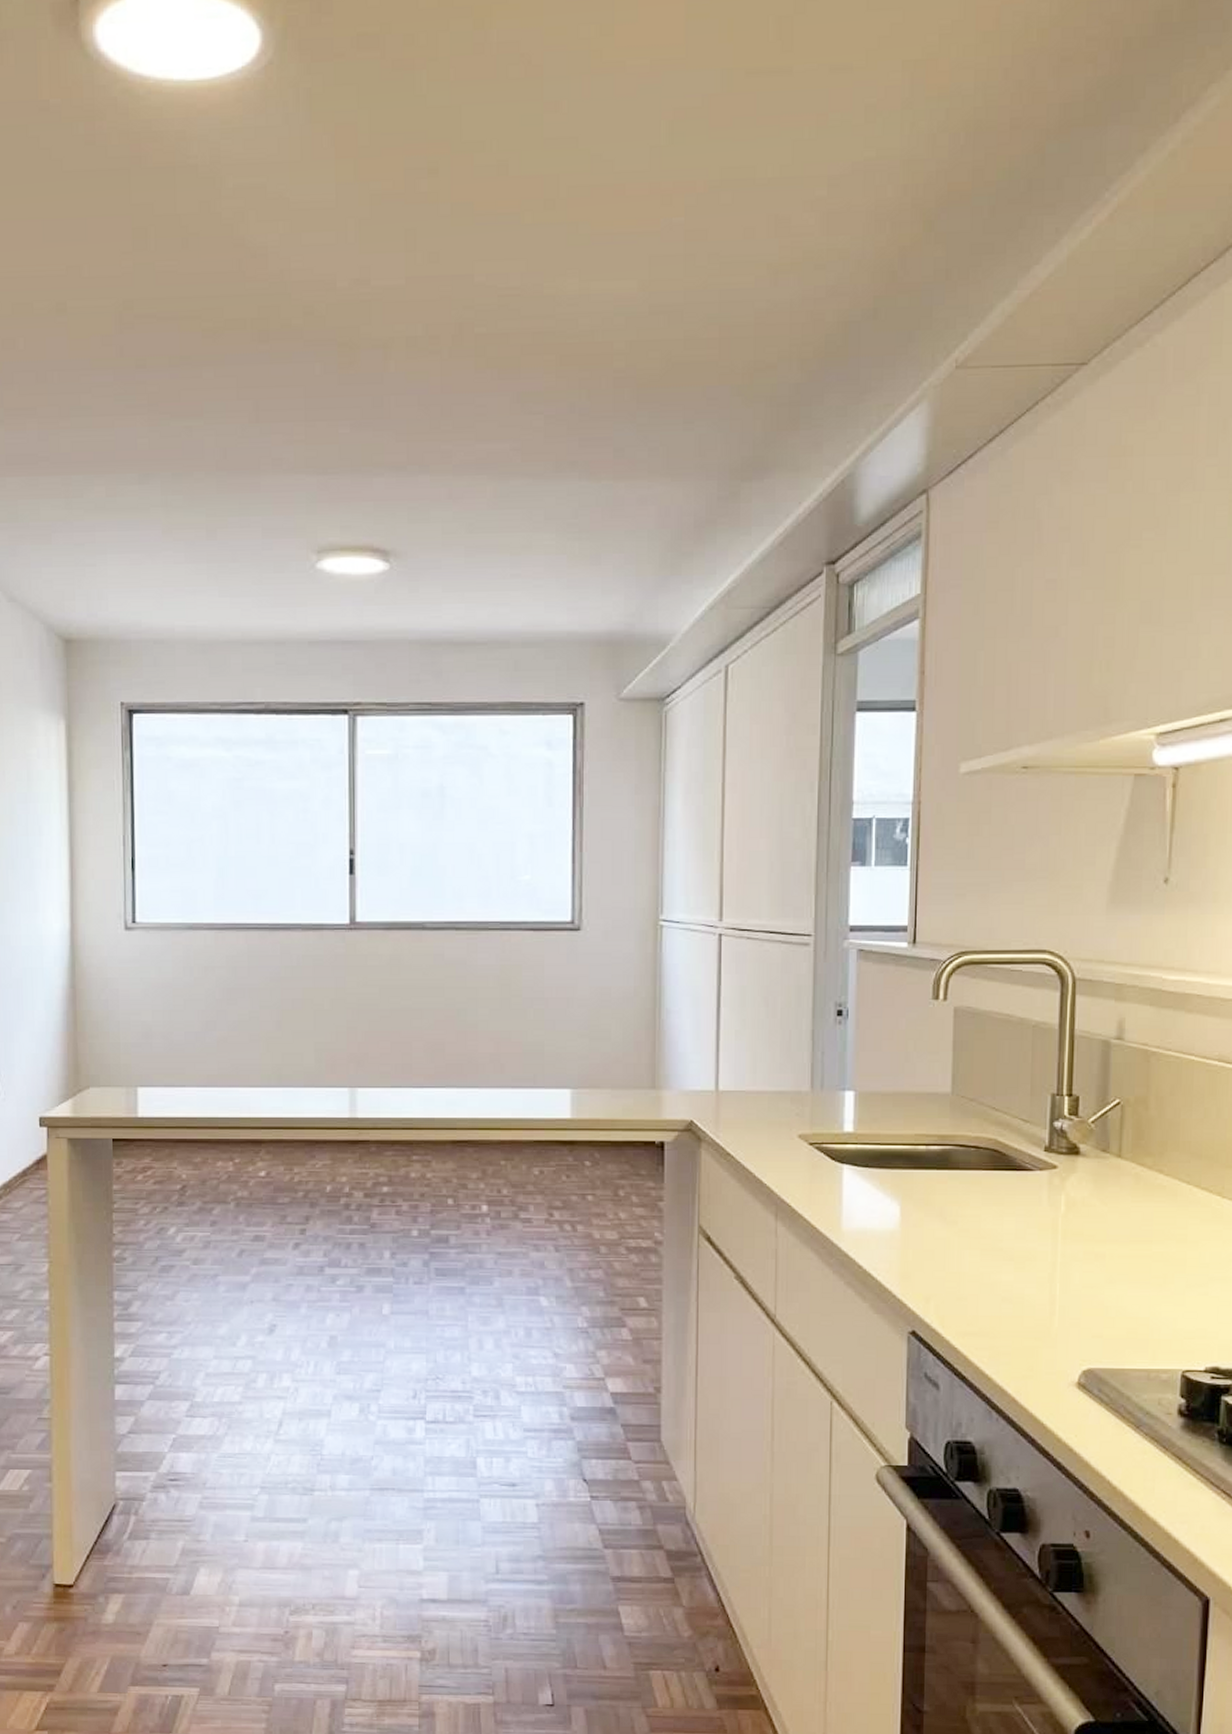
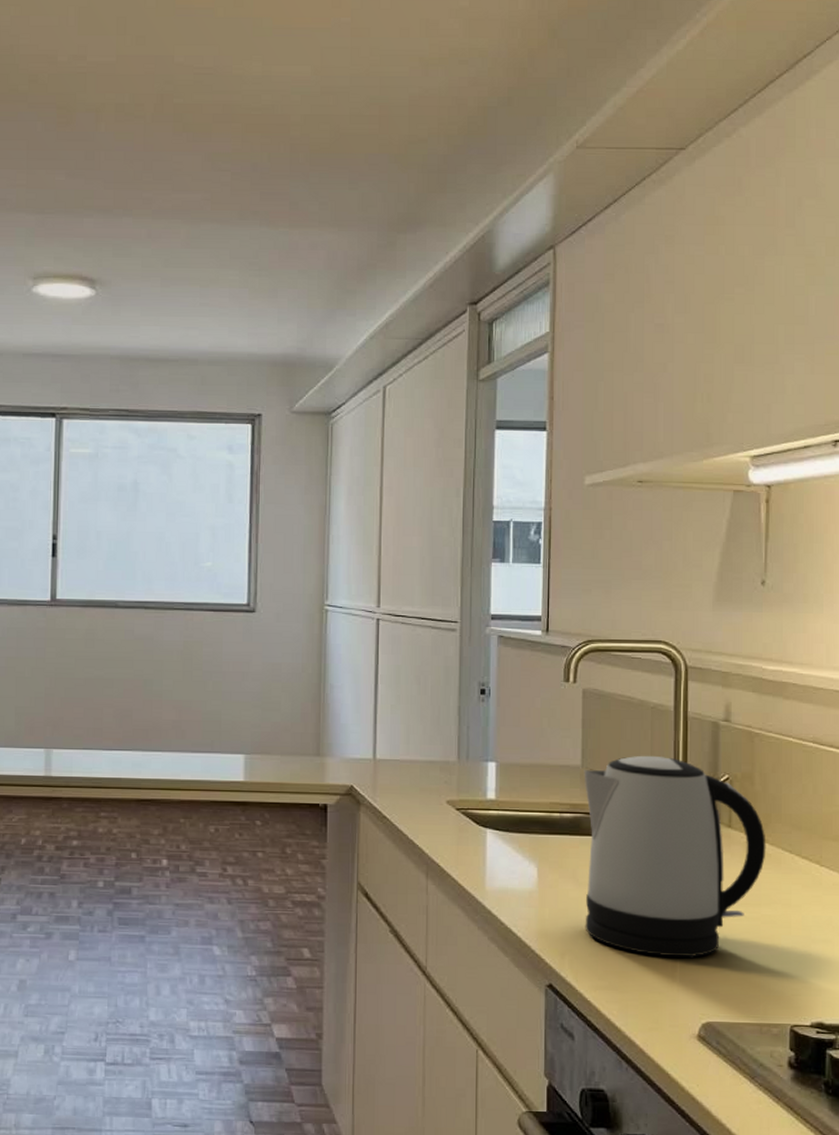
kettle: none [953,1079,1161,1300] -> present [584,755,766,958]

